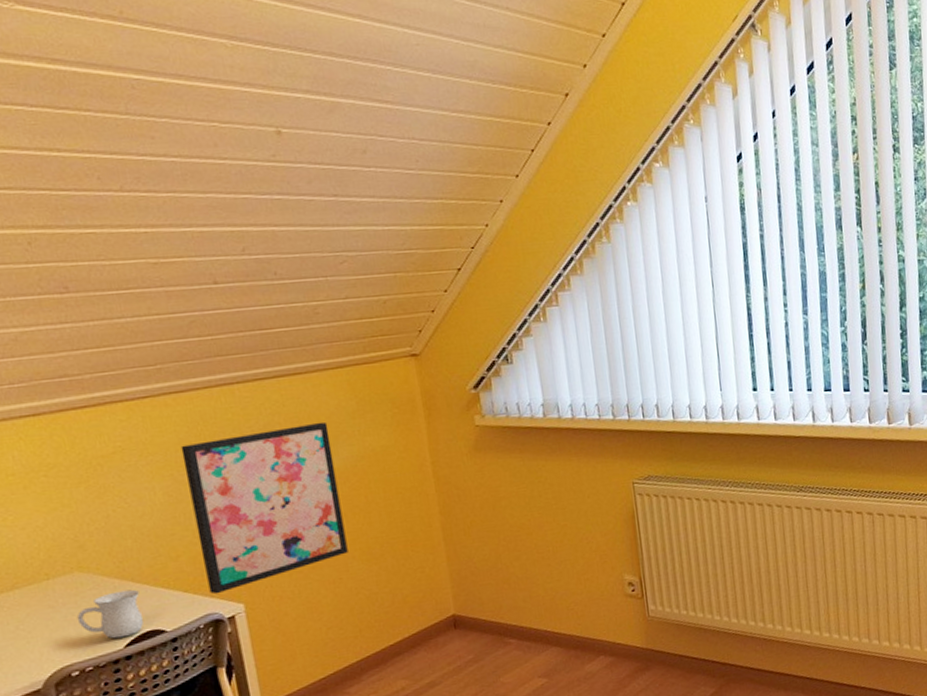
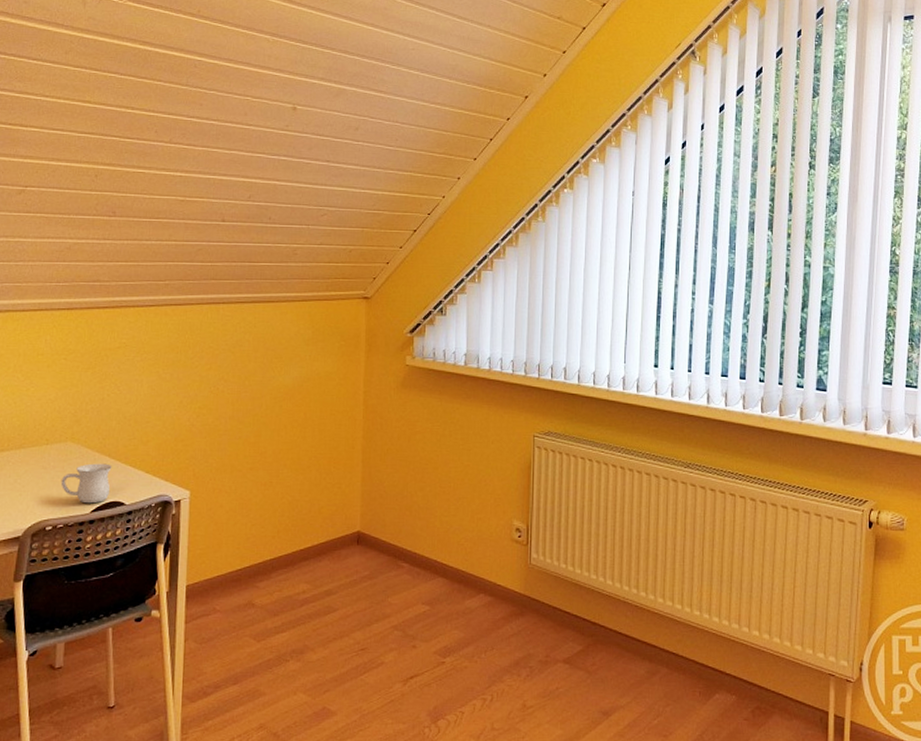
wall art: present [180,421,348,594] -> none [165,344,286,479]

